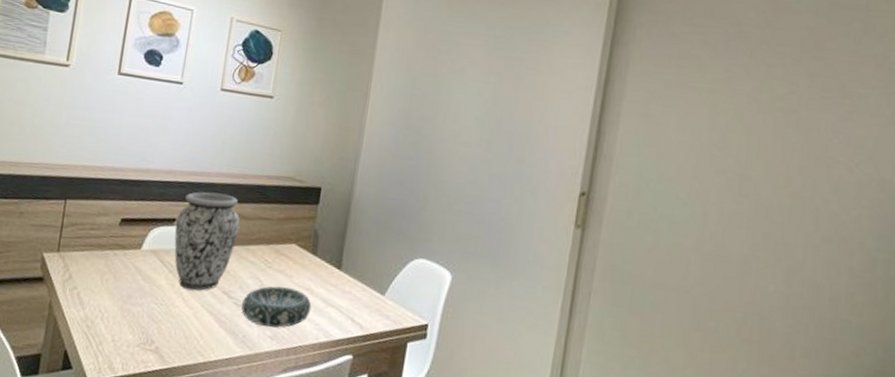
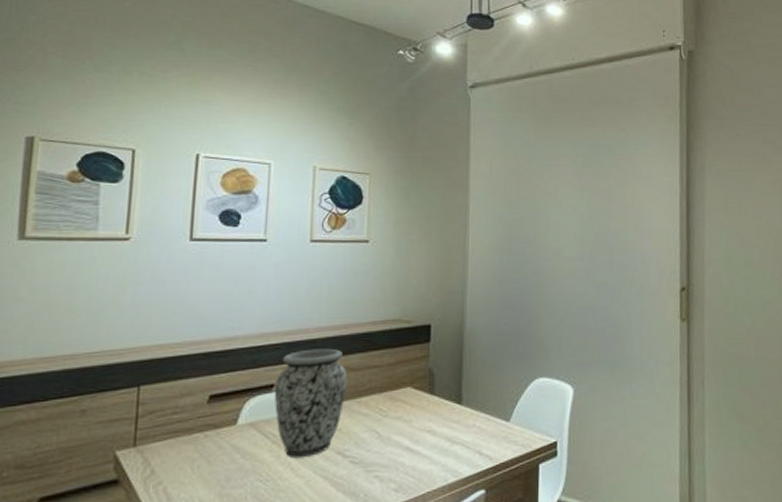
decorative bowl: present [241,286,312,328] -> none [358,433,436,480]

